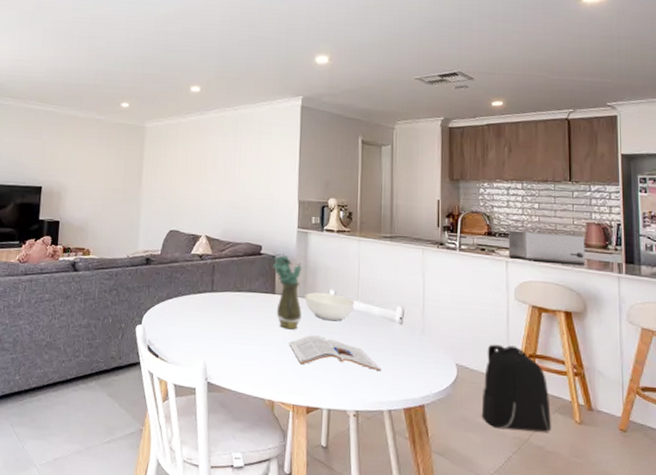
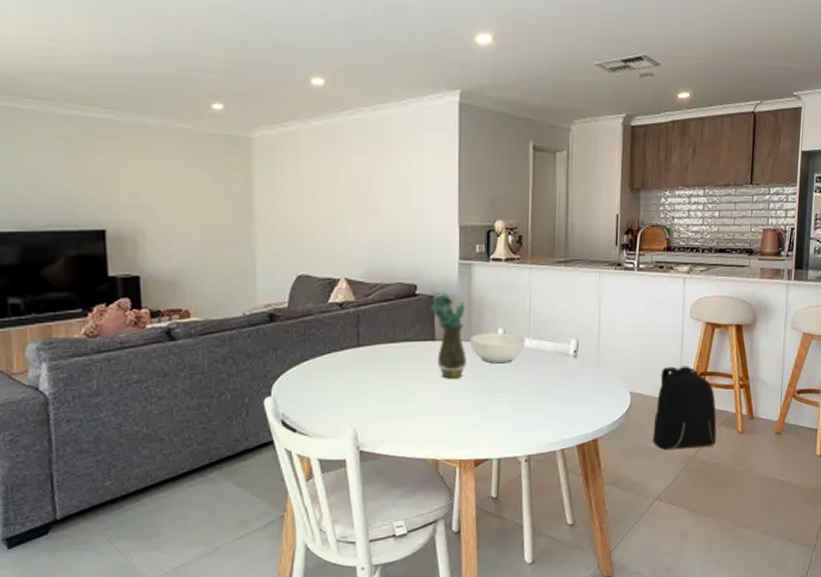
magazine: present [289,335,382,372] -> none [453,381,555,416]
toaster: present [508,230,585,266] -> none [686,243,760,276]

